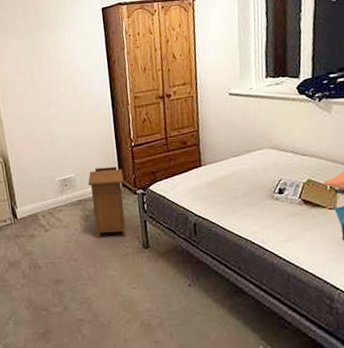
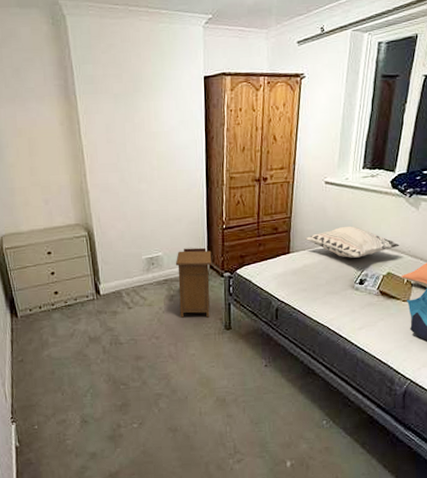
decorative pillow: none [215,134,316,167] -> present [305,226,400,258]

